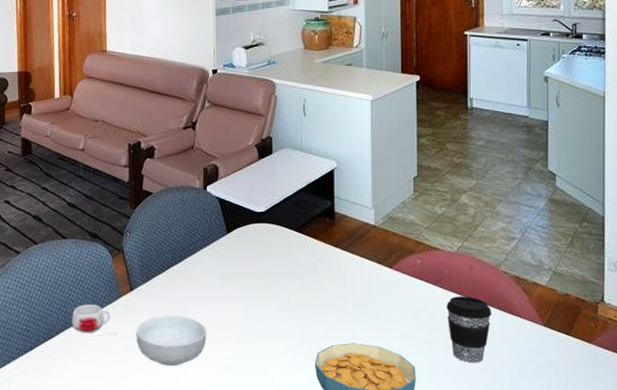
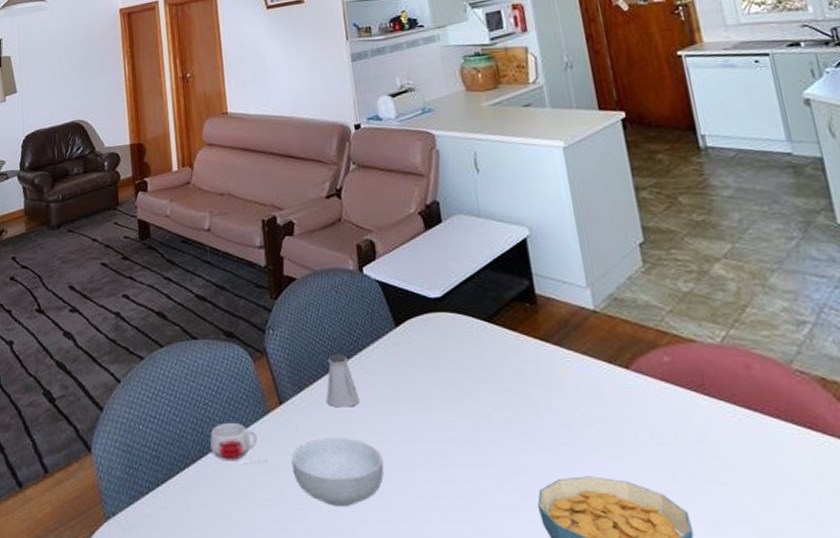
saltshaker: none [168,252,193,294] -> present [326,353,359,408]
coffee cup: present [446,296,492,363] -> none [719,408,795,508]

